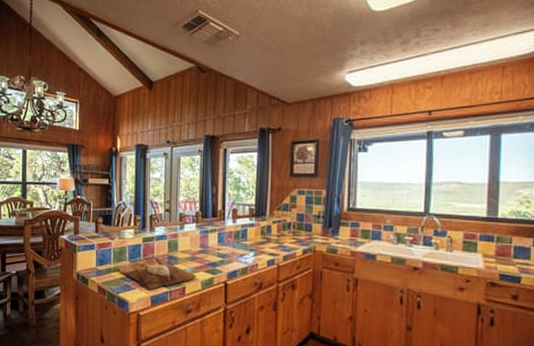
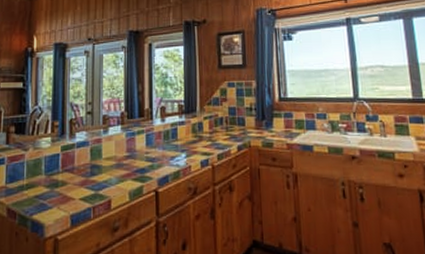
cutting board: present [119,257,197,290] -> none [33,168,124,207]

